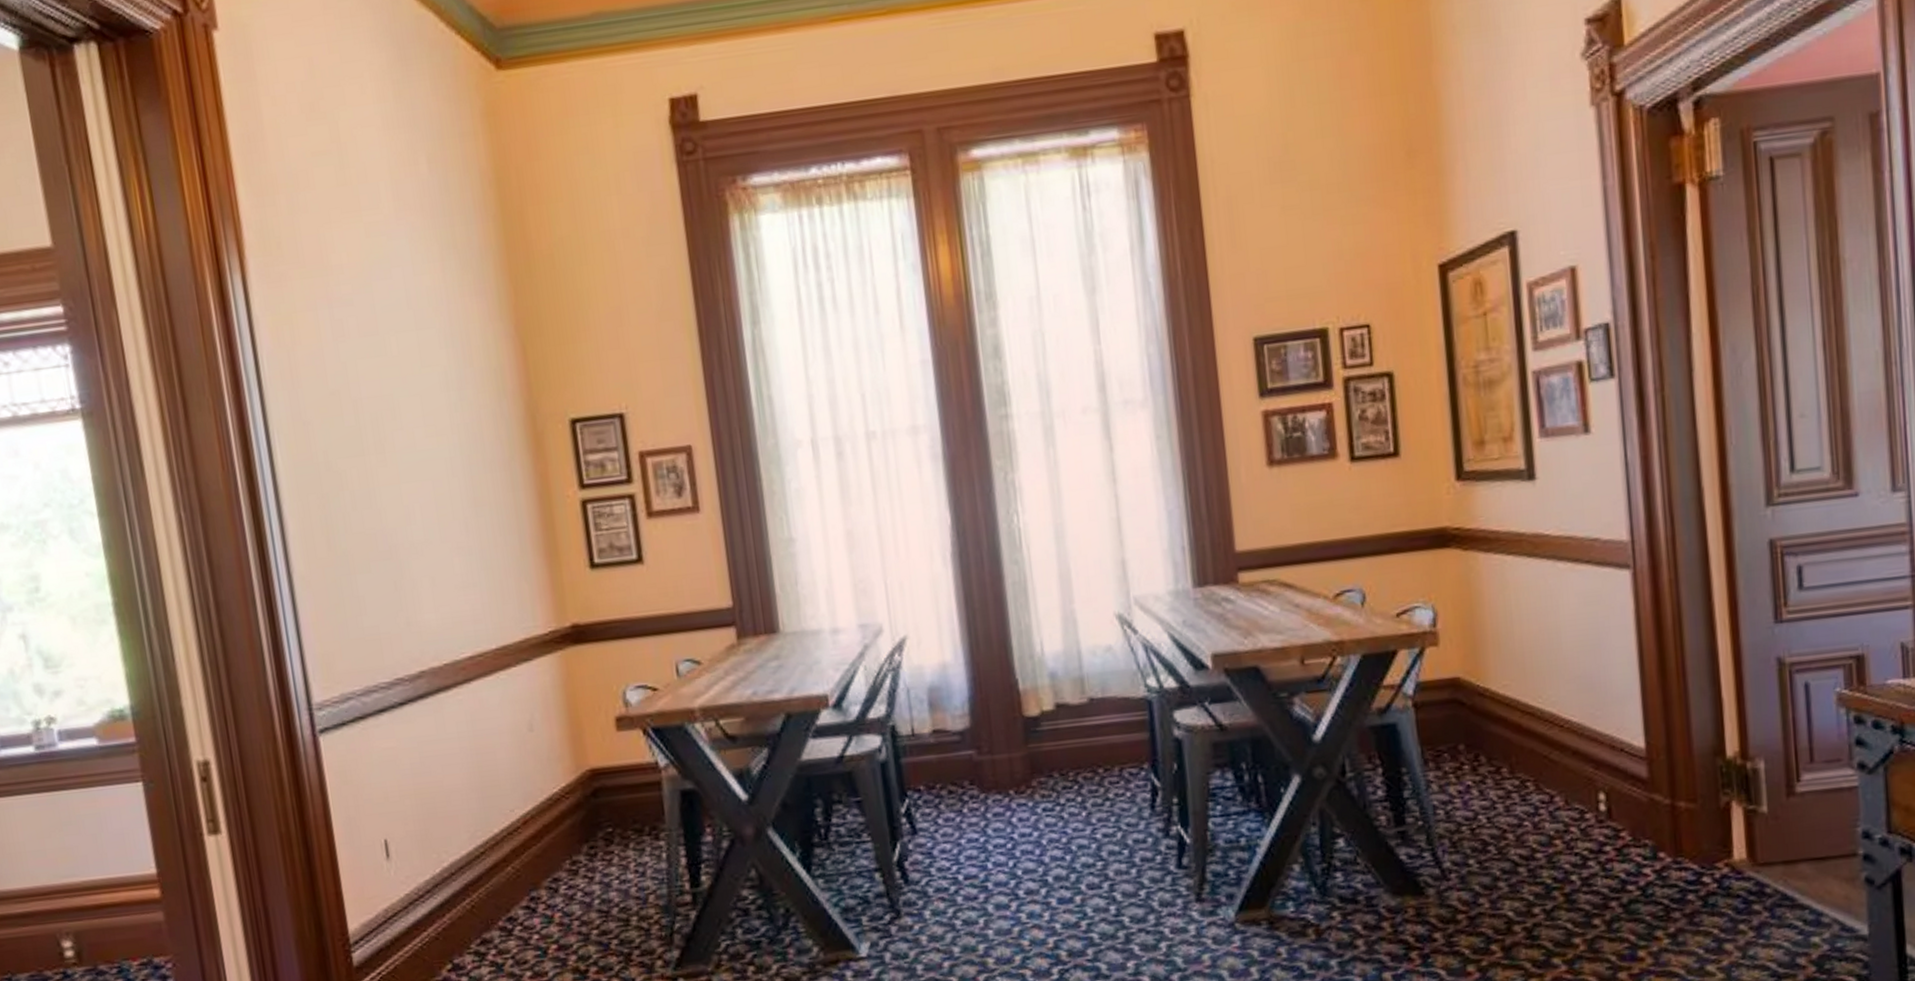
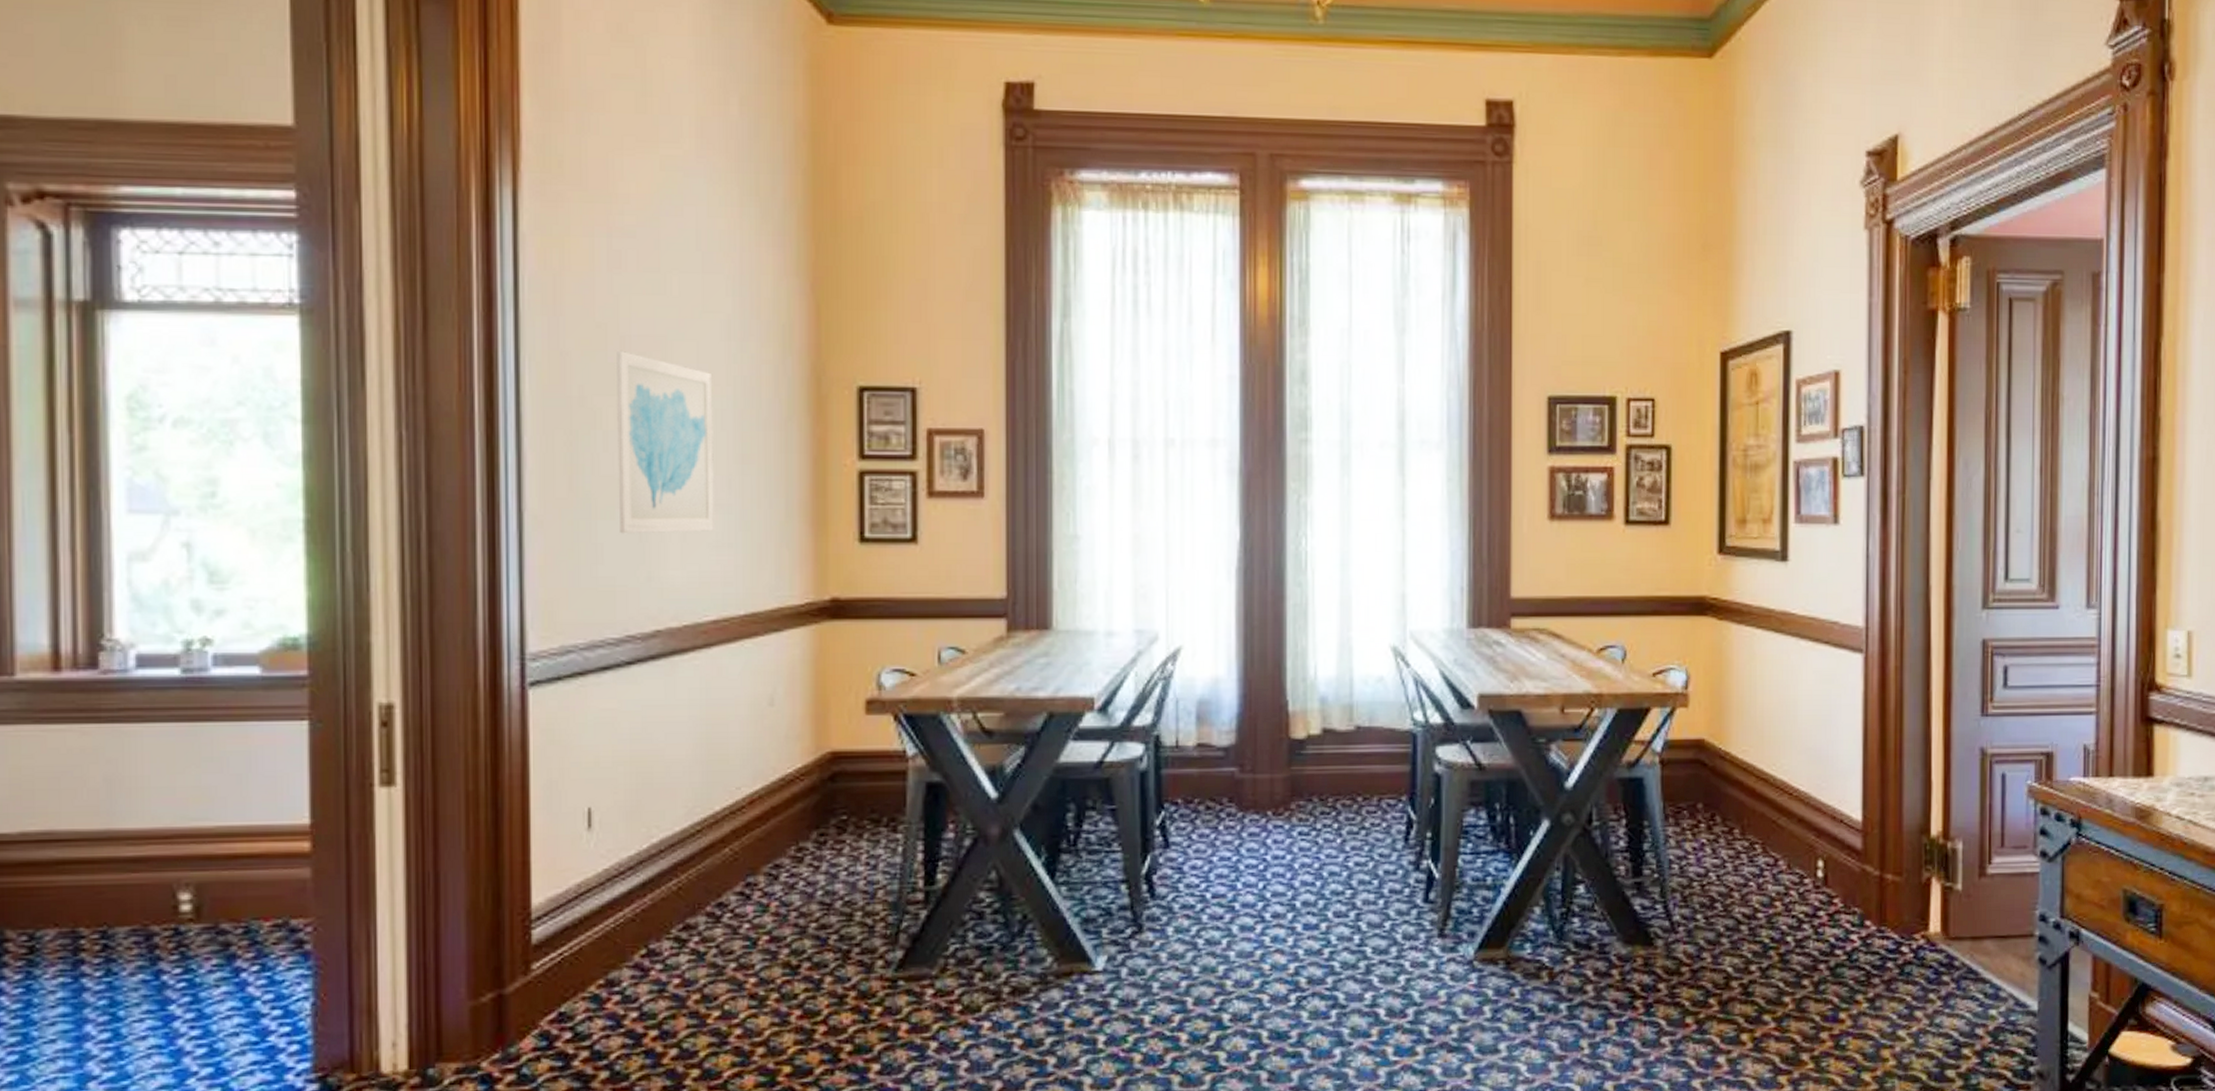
wall art: none [351,414,459,585] -> present [617,351,715,534]

